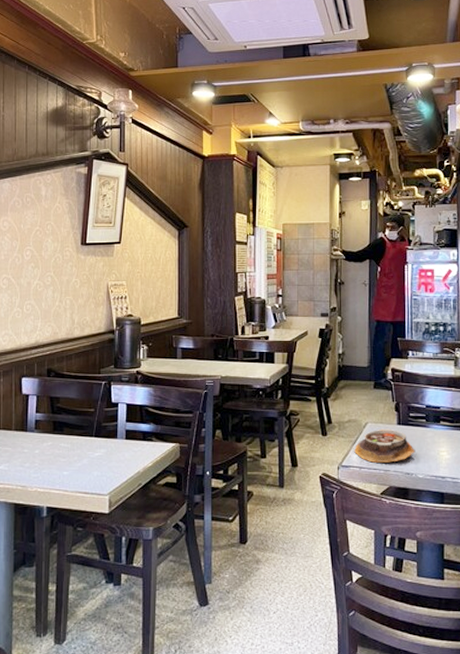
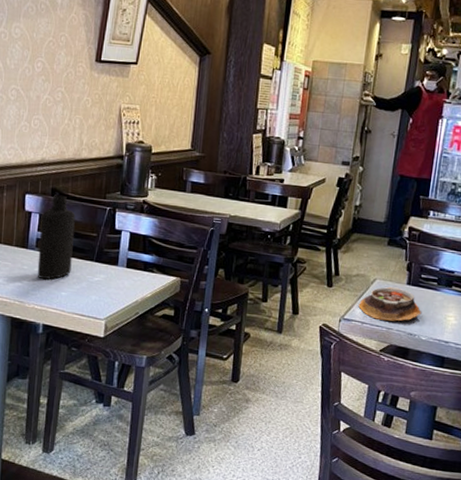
bottle: none [38,375,72,461] -> present [37,195,76,280]

